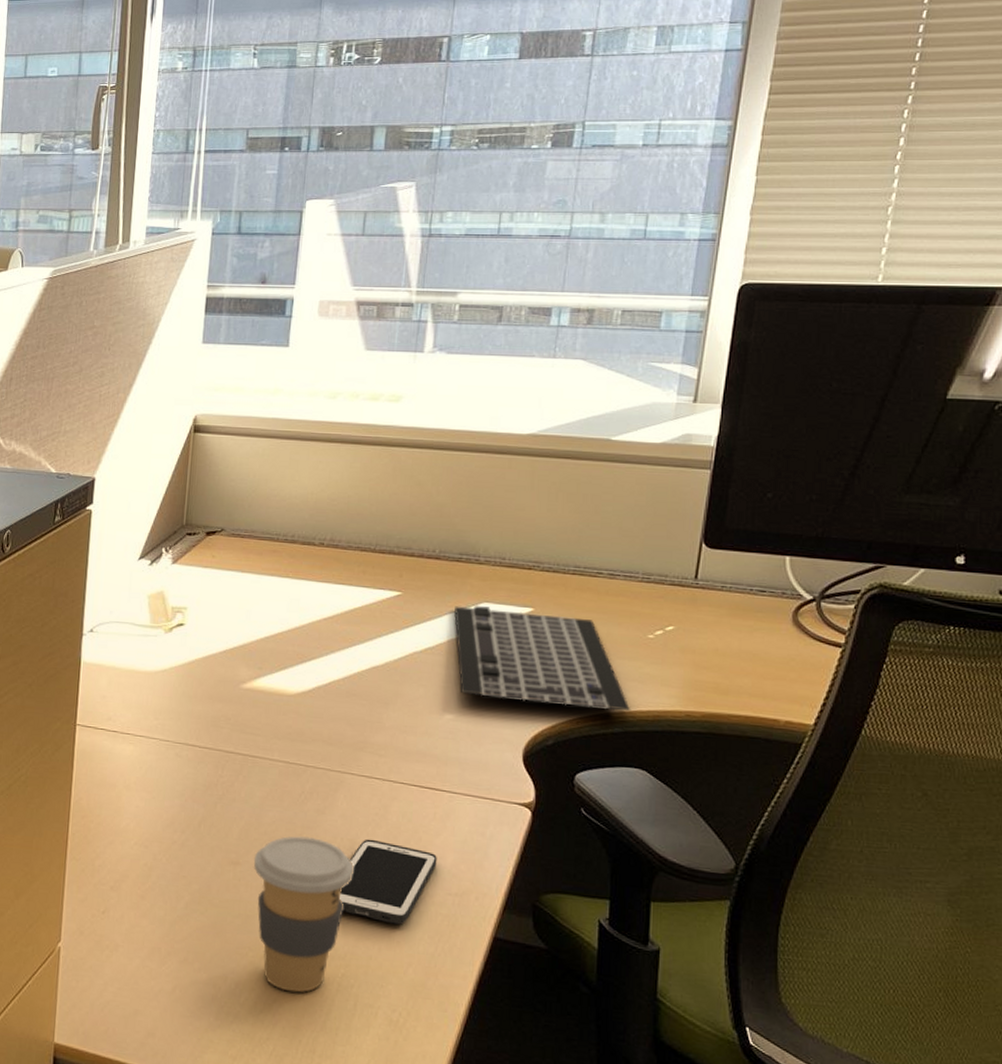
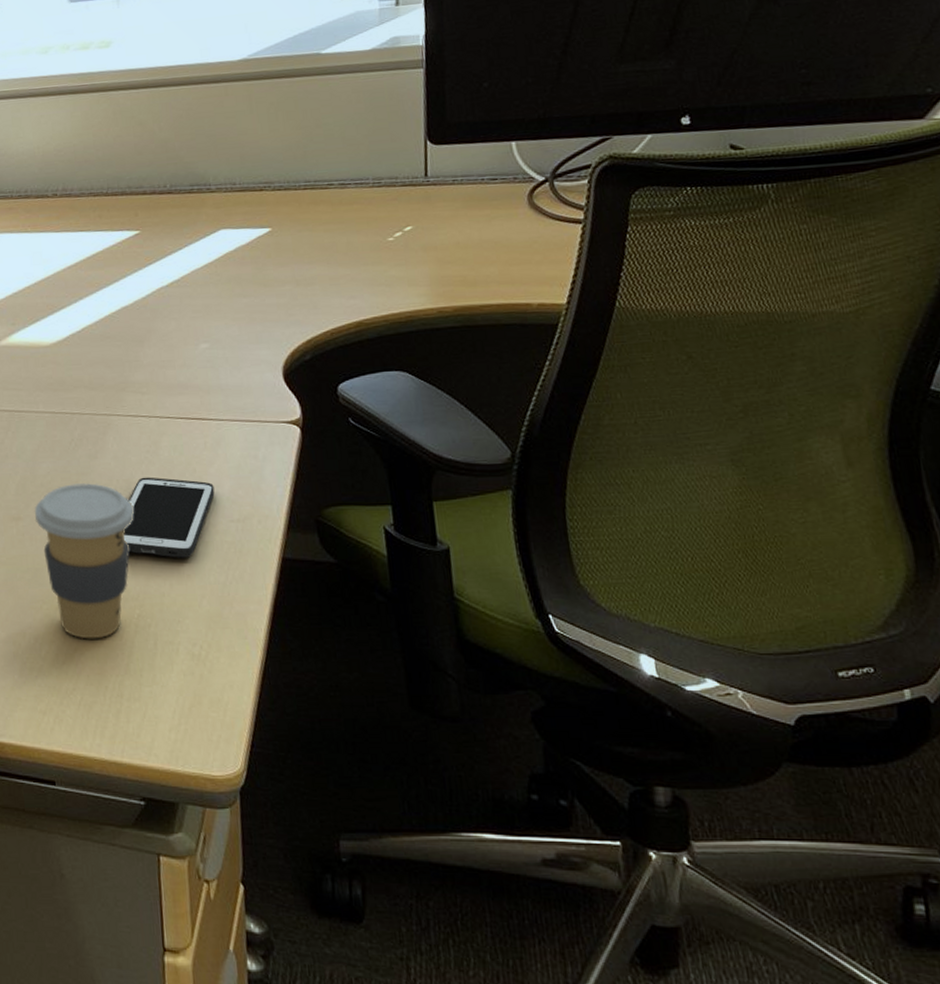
keyboard: present [454,605,631,712] -> none [193,231,383,322]

